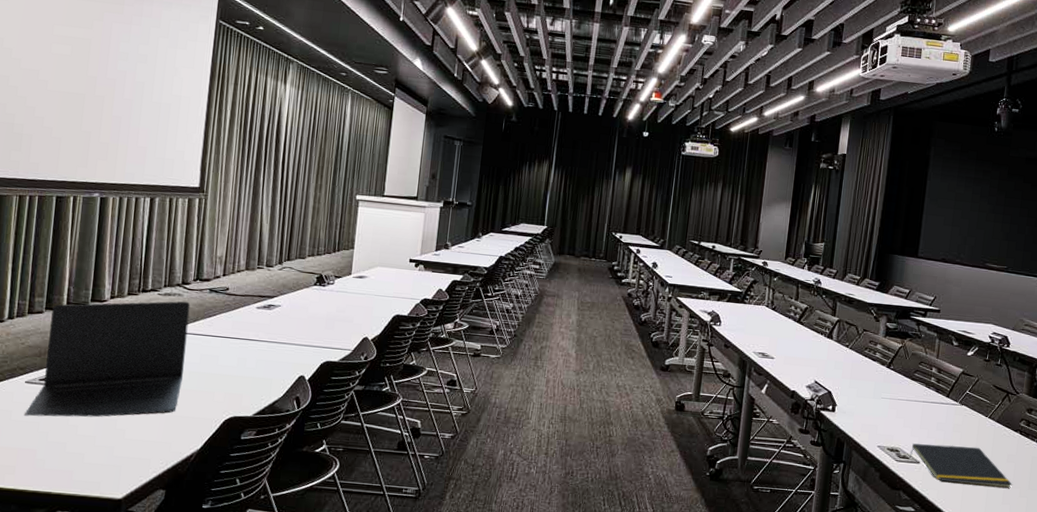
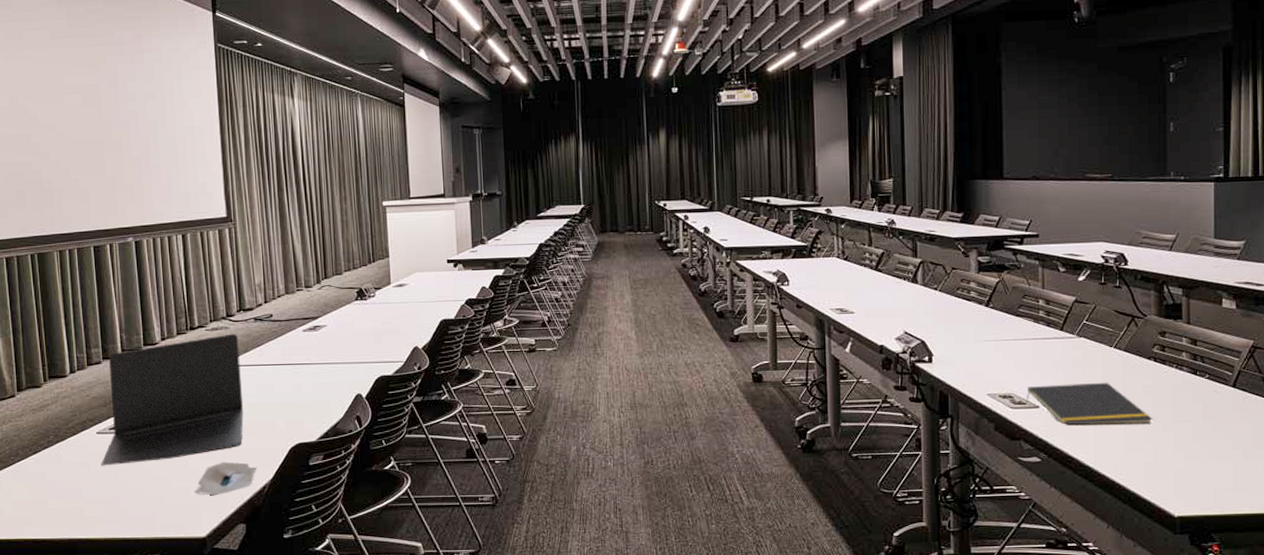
pencil case: none [118,426,188,458] -> present [195,462,258,495]

